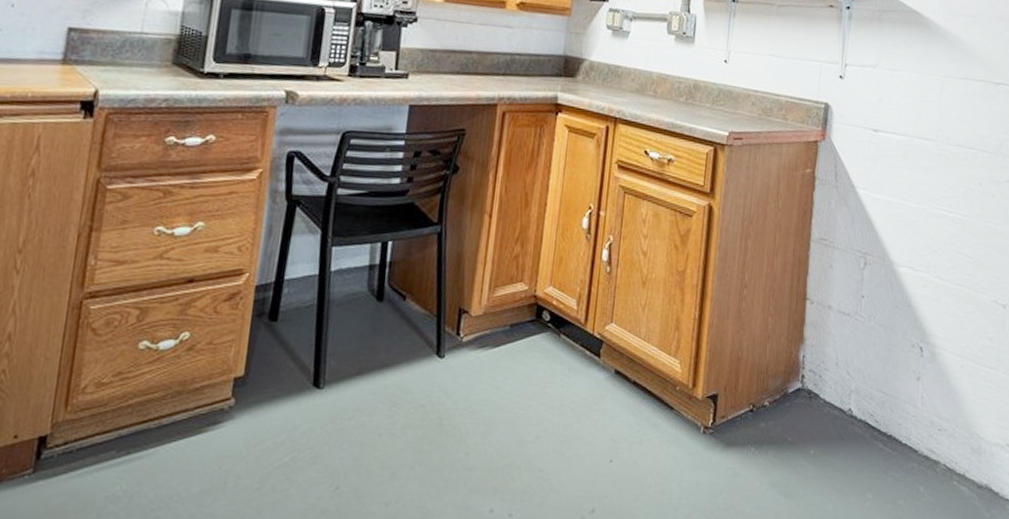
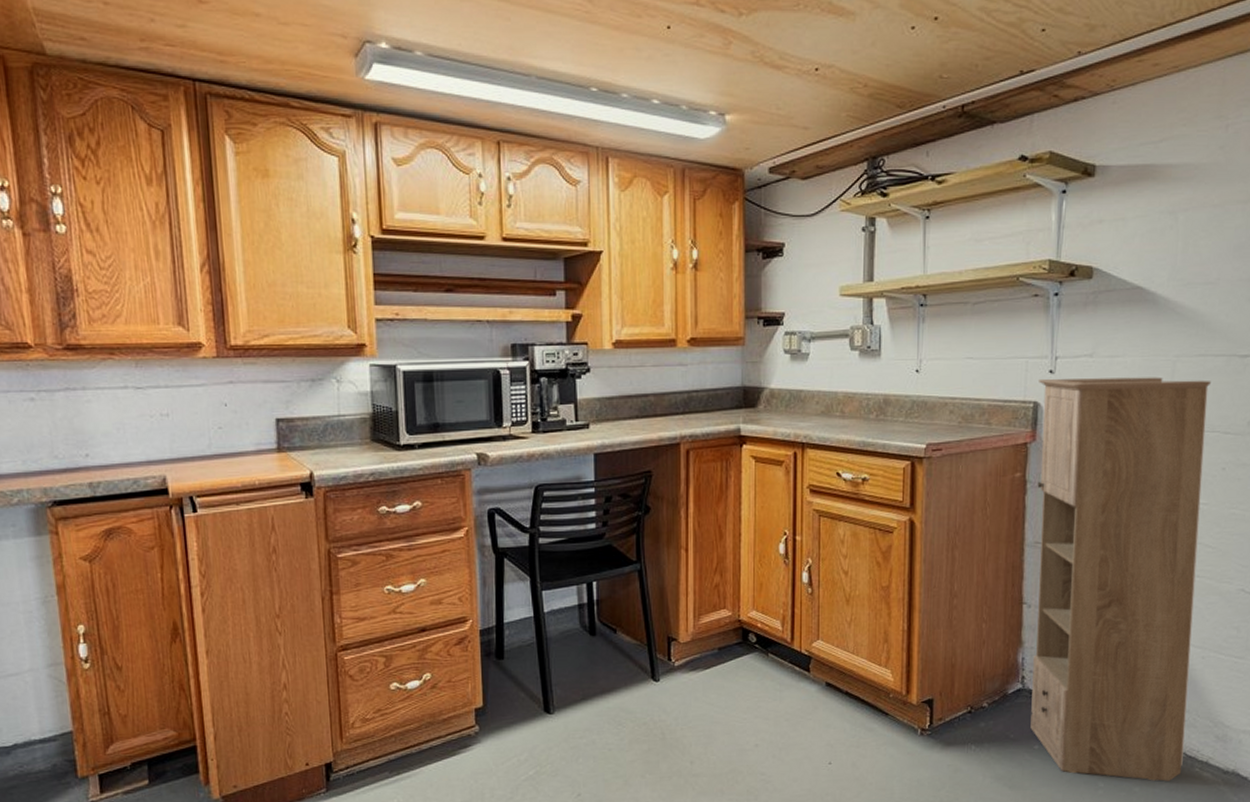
storage cabinet: none [807,82,972,494] -> present [1030,377,1212,782]

